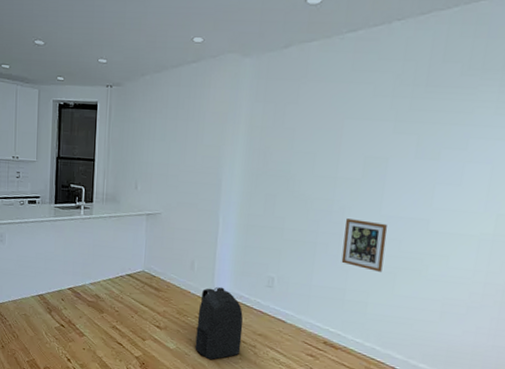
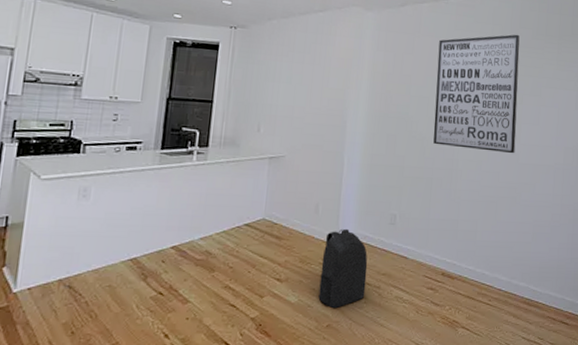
wall art: none [319,70,442,220] -> present [433,34,520,154]
picture frame: present [341,219,388,272] -> none [454,155,489,202]

